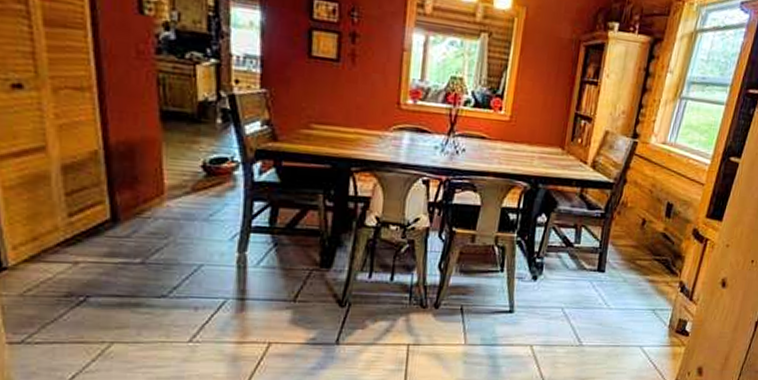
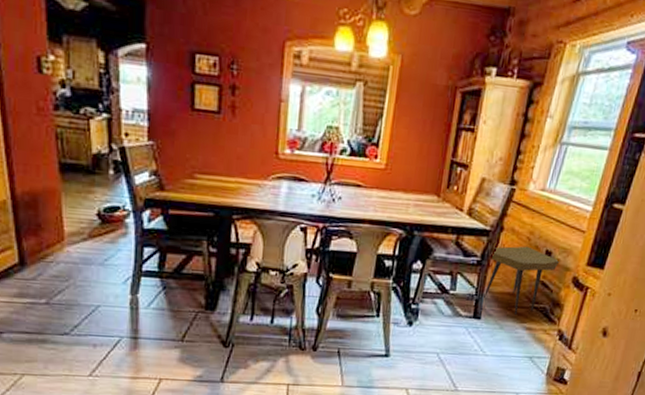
side table: none [606,198,681,268] -> present [482,246,560,315]

